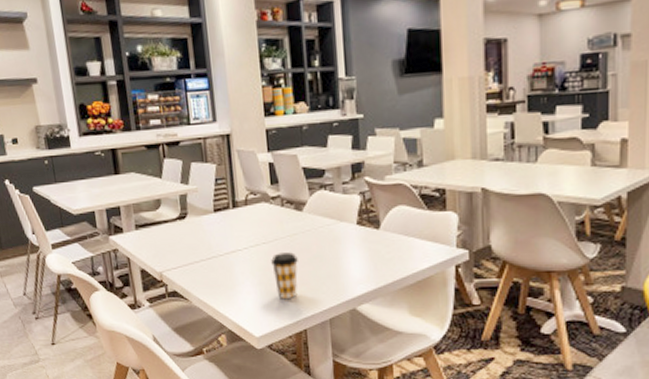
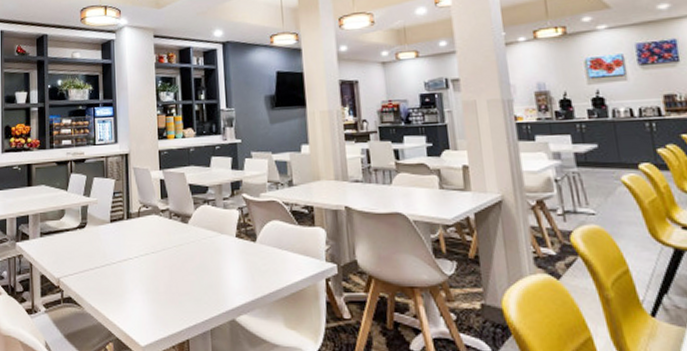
coffee cup: present [271,252,298,300] -> none [159,262,183,309]

